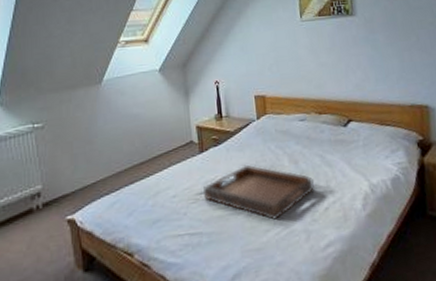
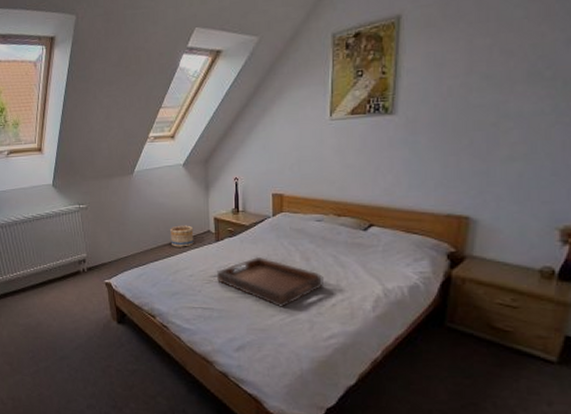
basket: none [147,137,176,165] -> present [170,225,194,247]

